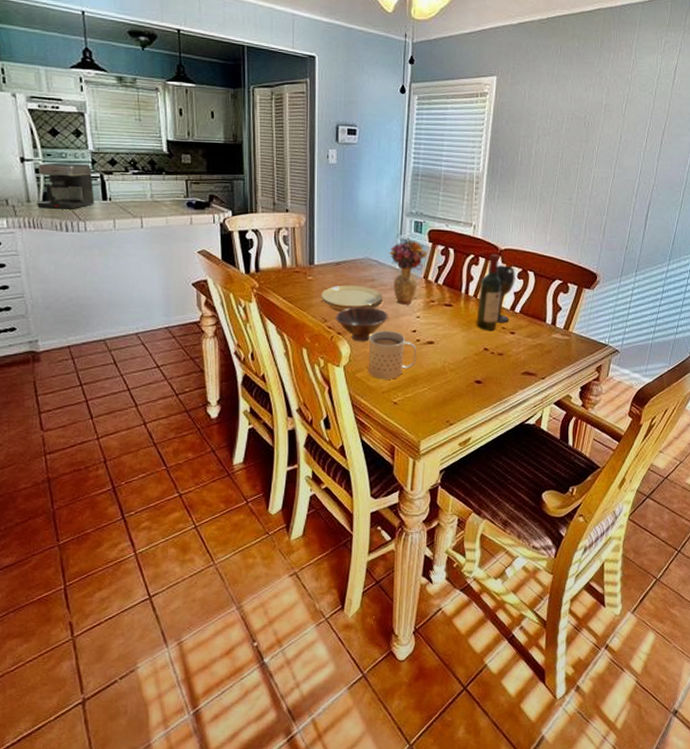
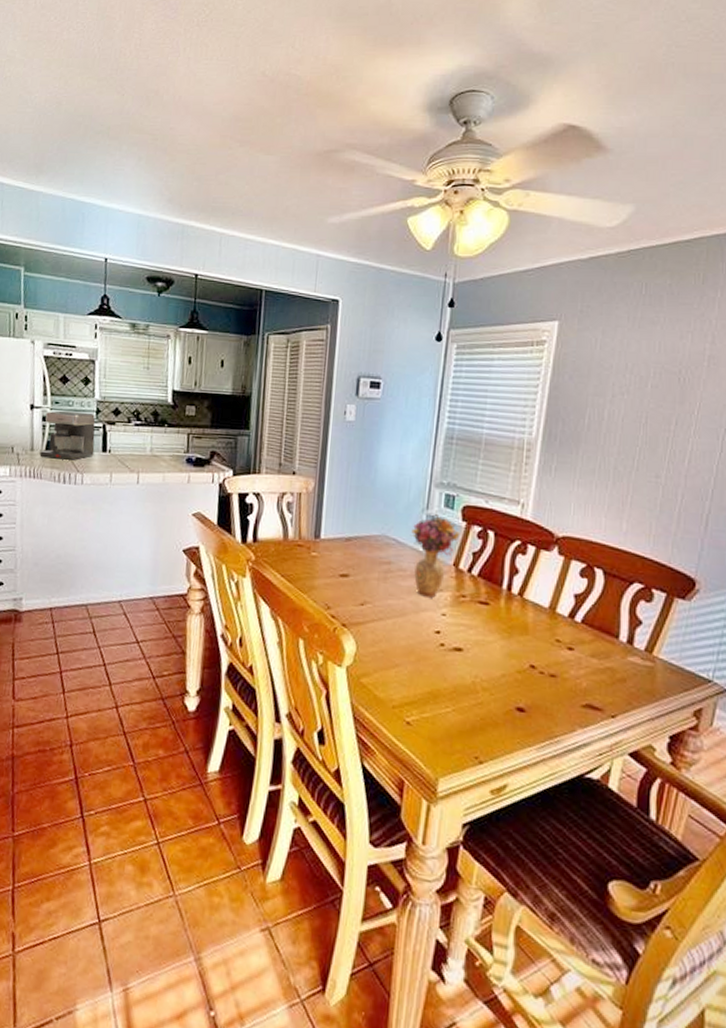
plate: present [321,285,384,311] -> none [325,566,401,599]
bowl: present [336,307,388,342] -> none [341,594,406,639]
mug: present [368,330,417,380] -> none [376,626,440,692]
wine bottle: present [476,253,502,330] -> none [520,541,558,642]
wine glass: present [496,264,515,323] -> none [548,556,577,634]

